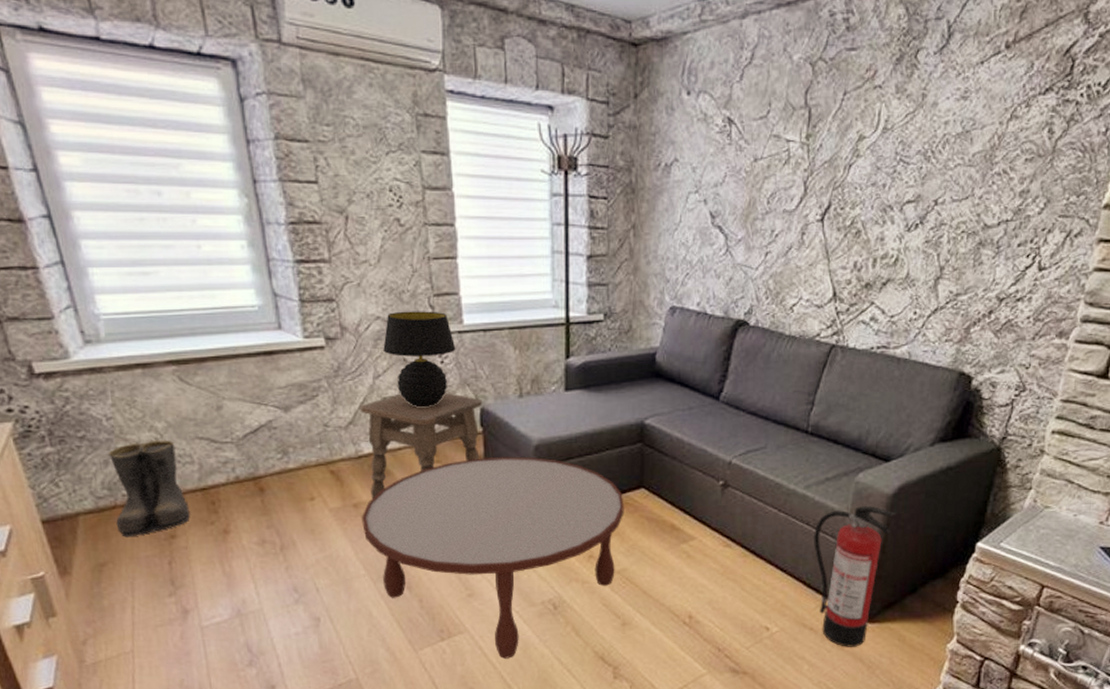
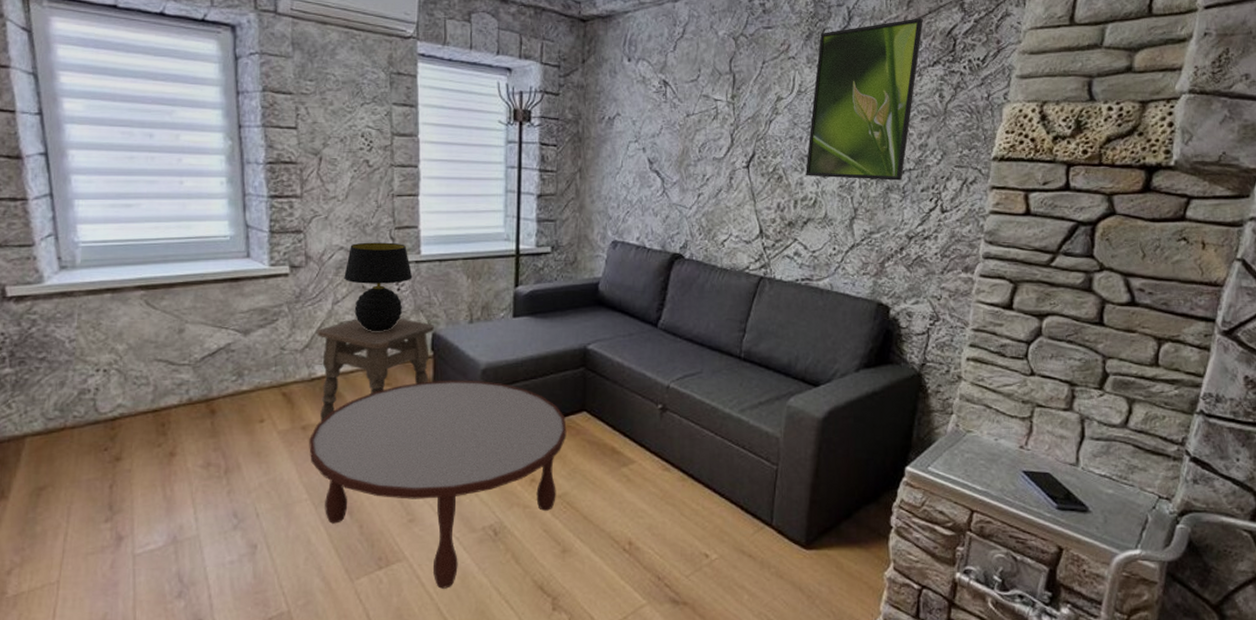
boots: present [108,440,190,537] -> none [62,361,139,460]
fire extinguisher: present [814,505,897,647] -> none [750,429,828,575]
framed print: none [887,33,1038,234] -> present [805,18,923,181]

